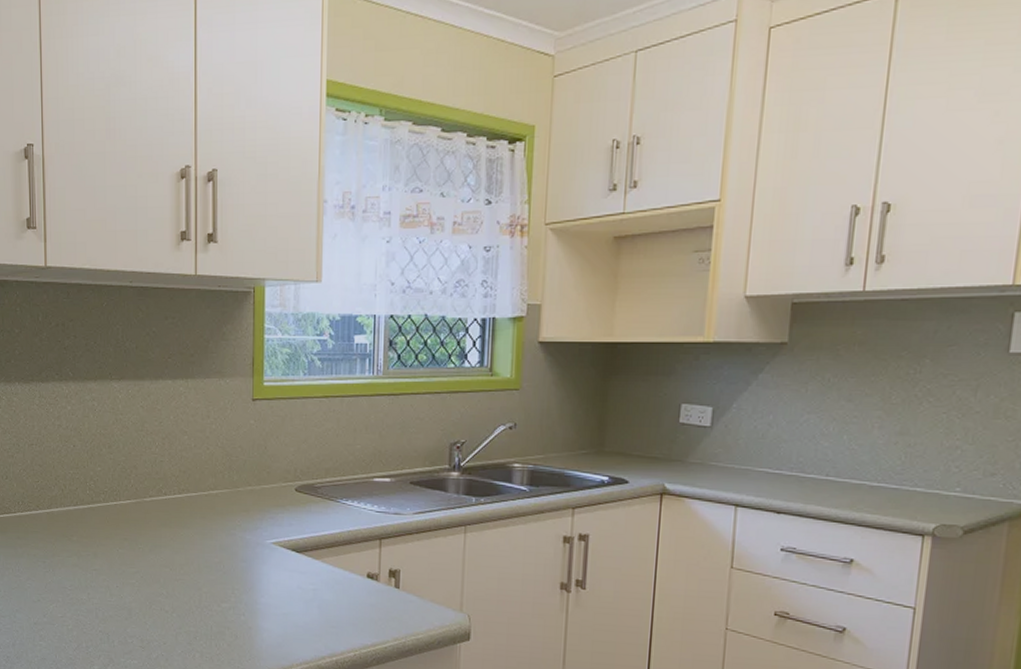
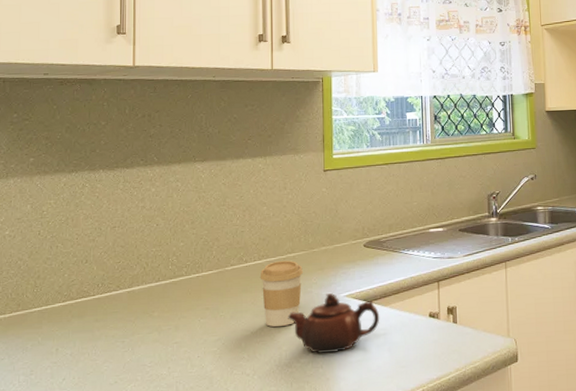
coffee cup: none [179,497,226,567] -> present [260,260,303,327]
teapot: none [209,538,310,603] -> present [288,293,380,353]

